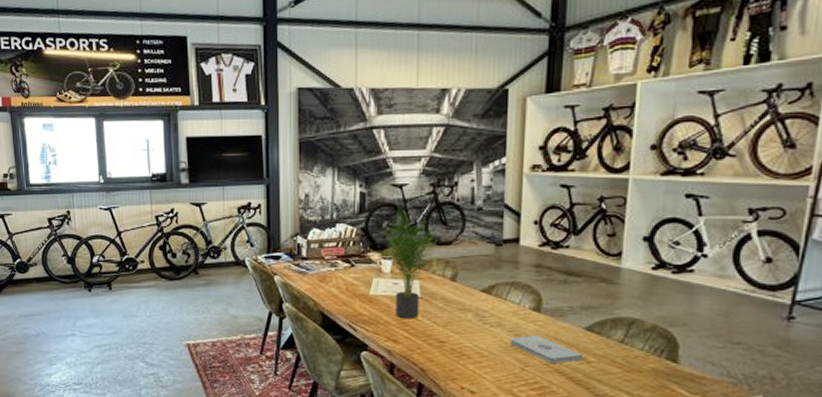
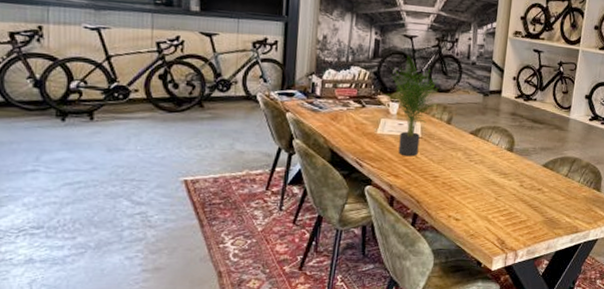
notepad: present [510,335,584,363] -> none [488,170,540,194]

